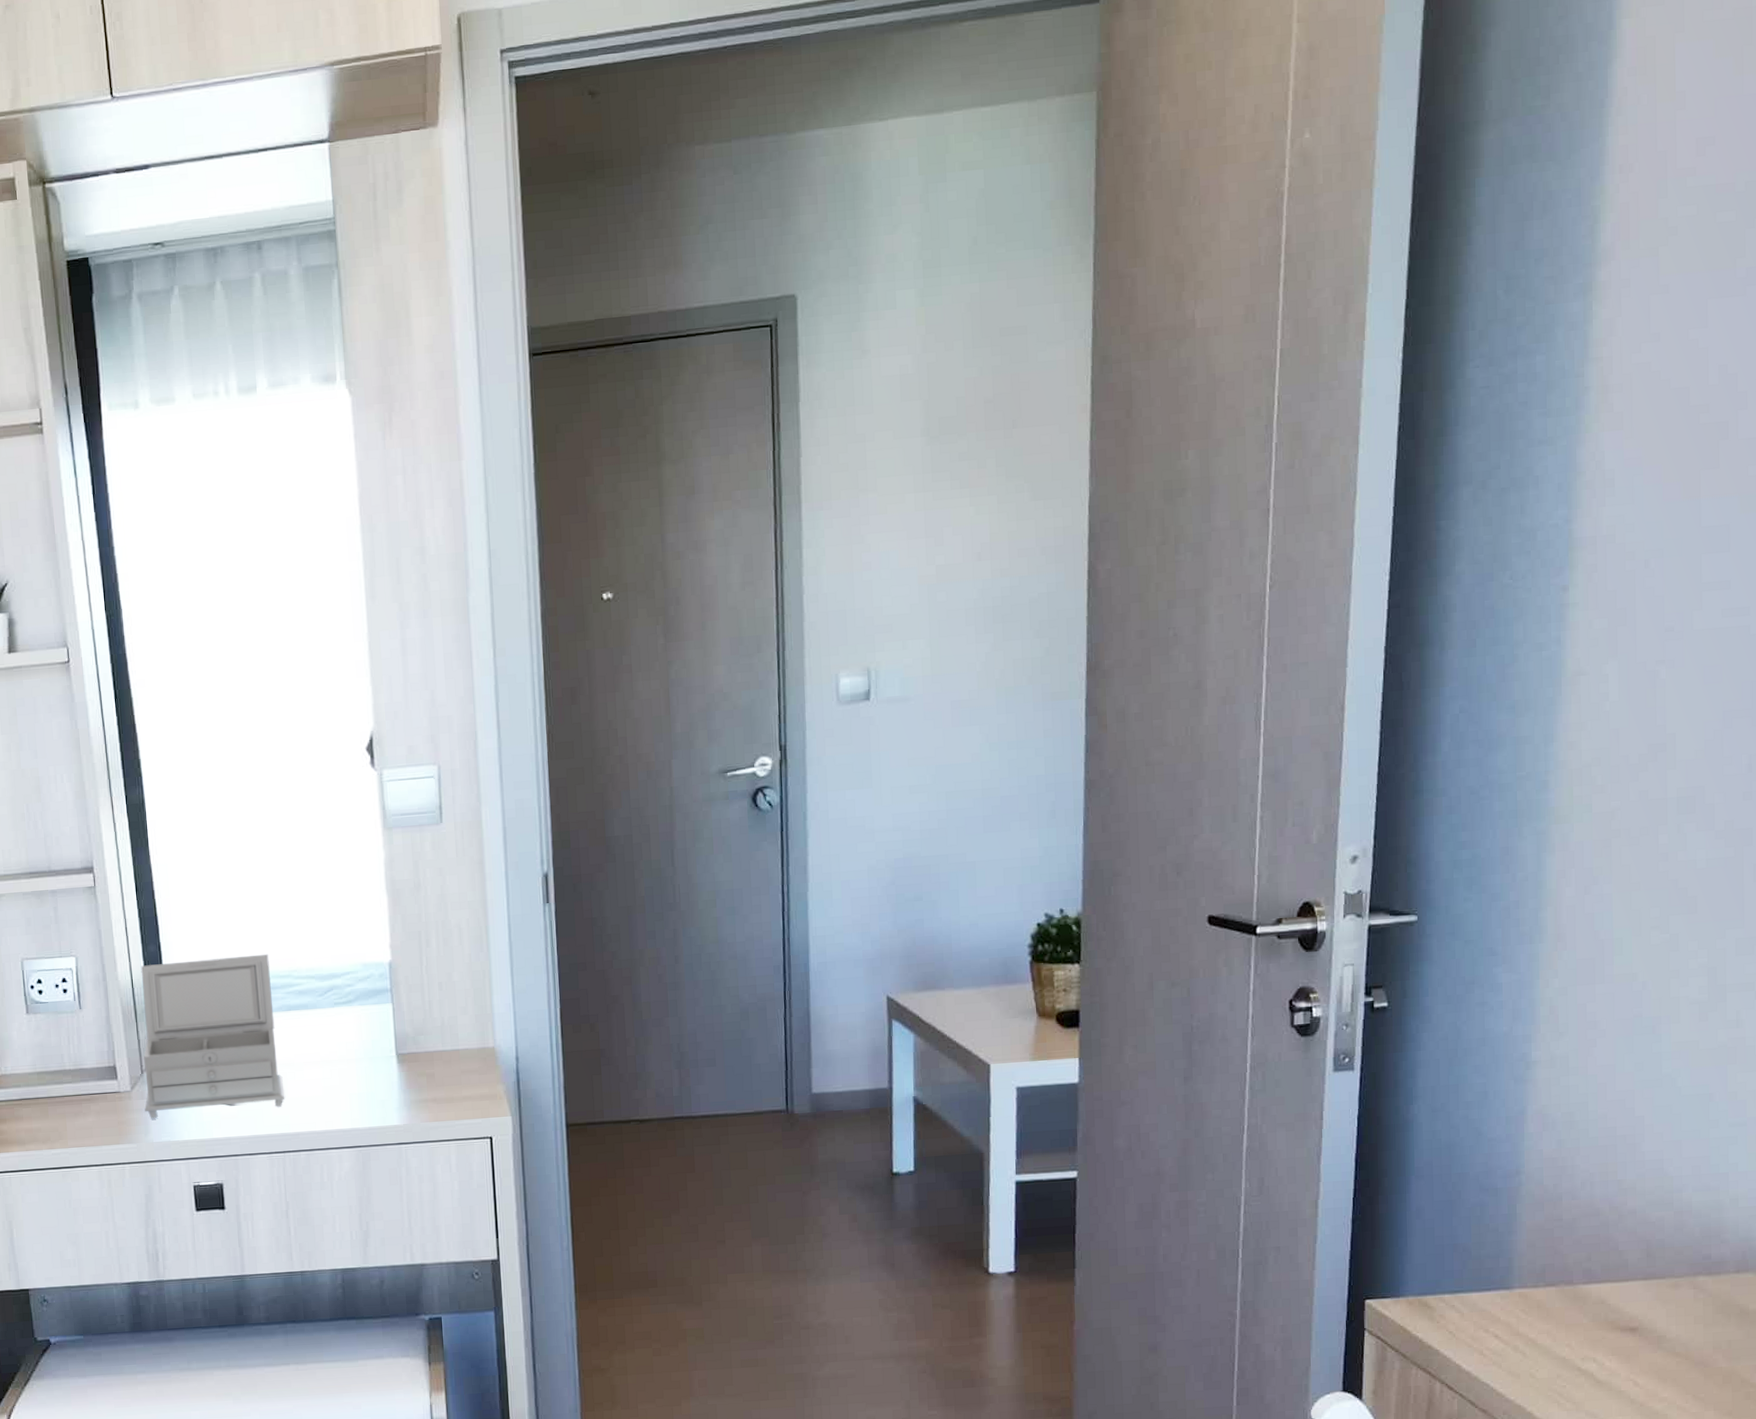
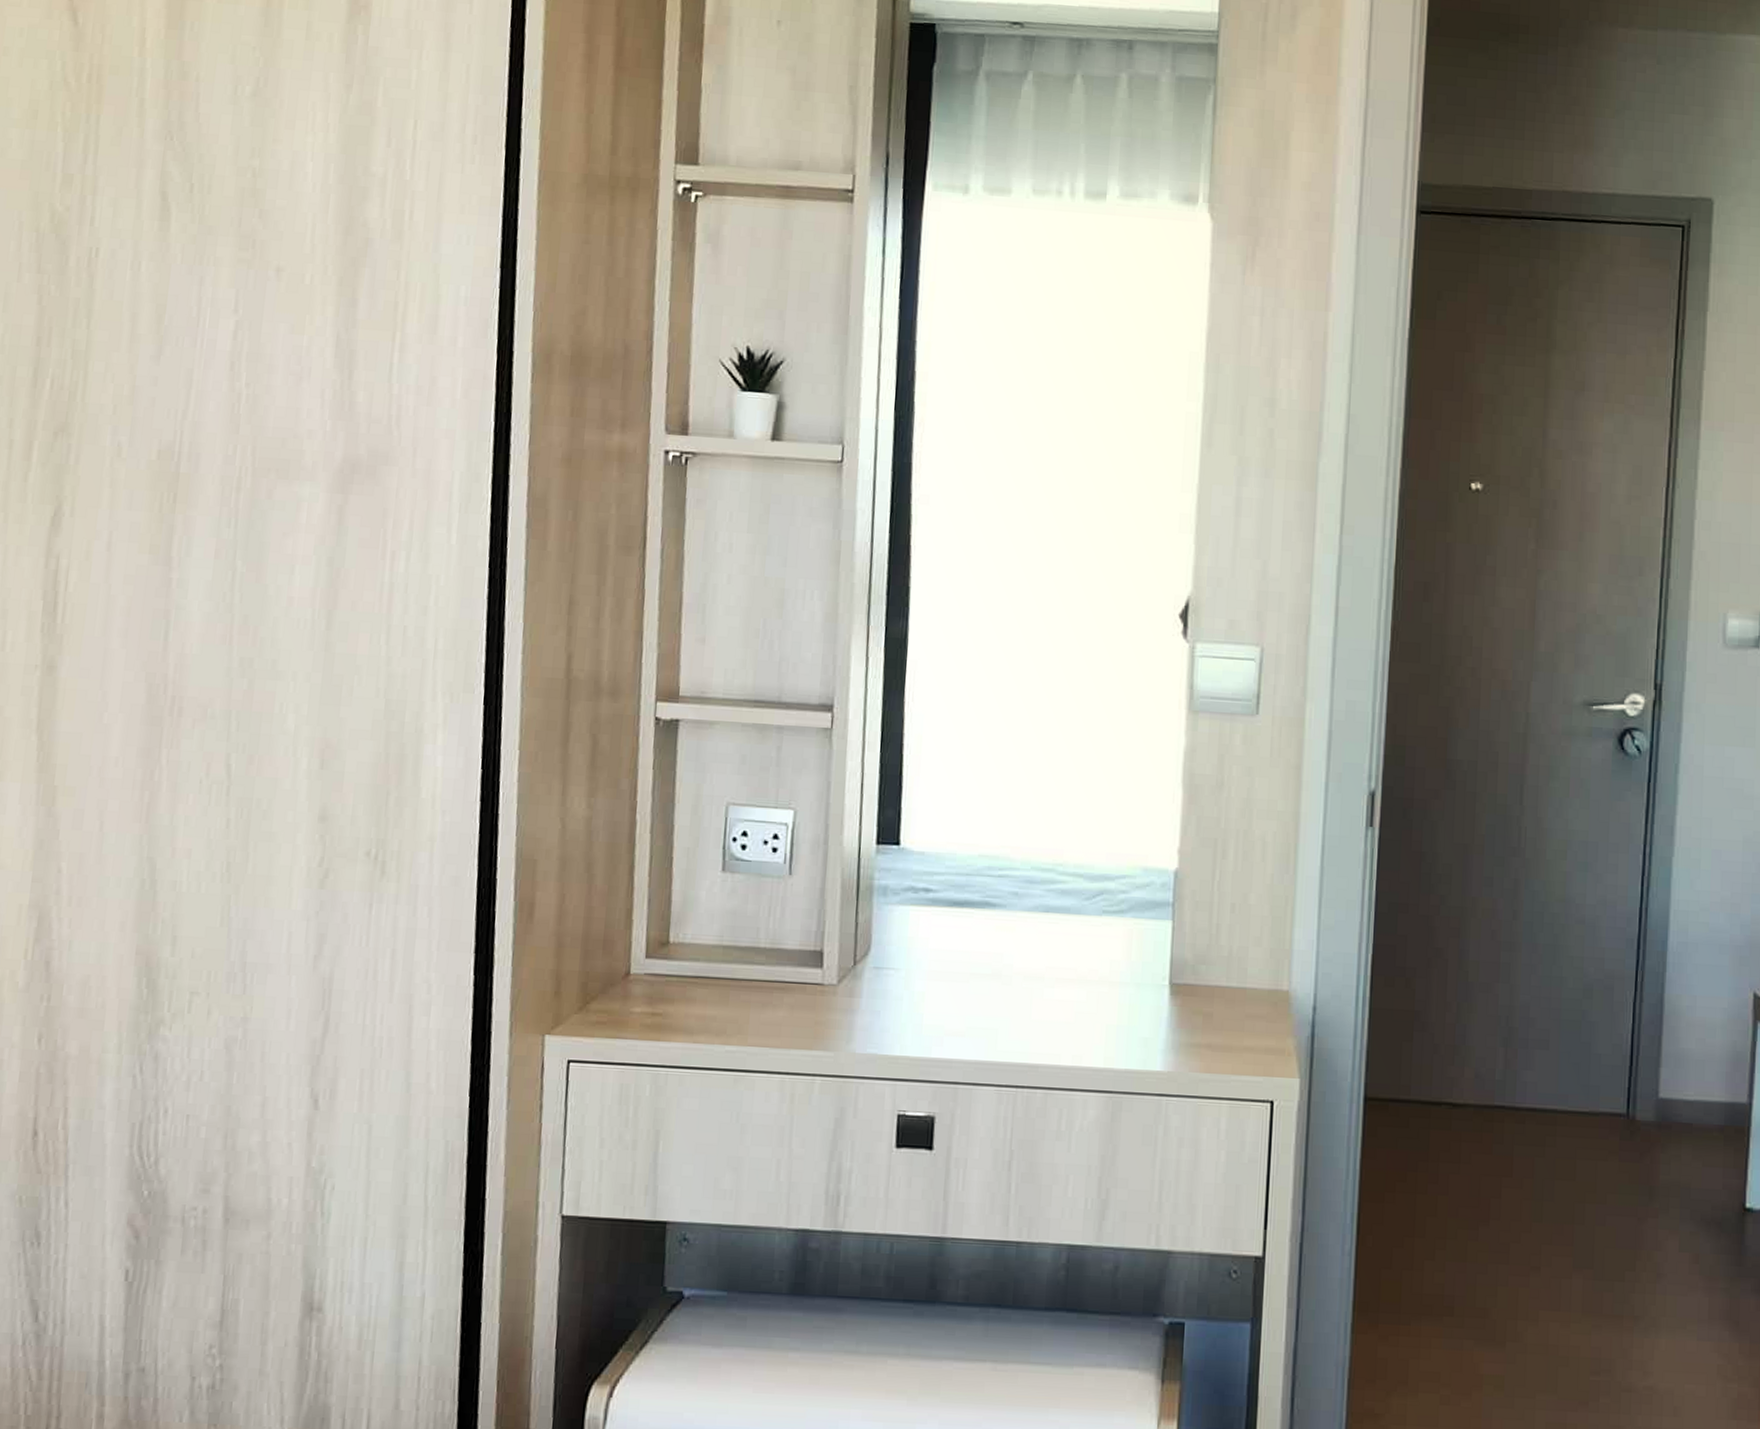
jewelry box: present [140,954,285,1120] -> none [851,832,1031,1030]

